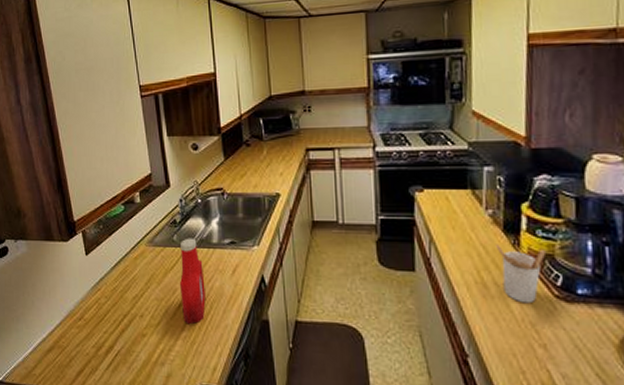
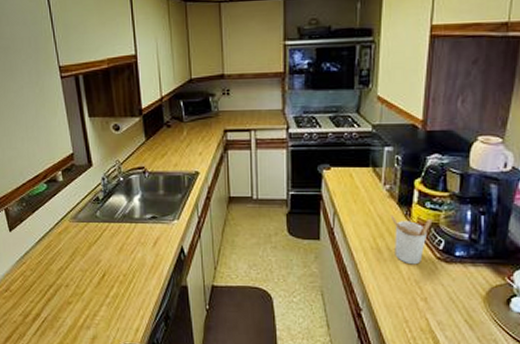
ketchup bottle: present [179,238,206,325] -> none [103,213,128,292]

